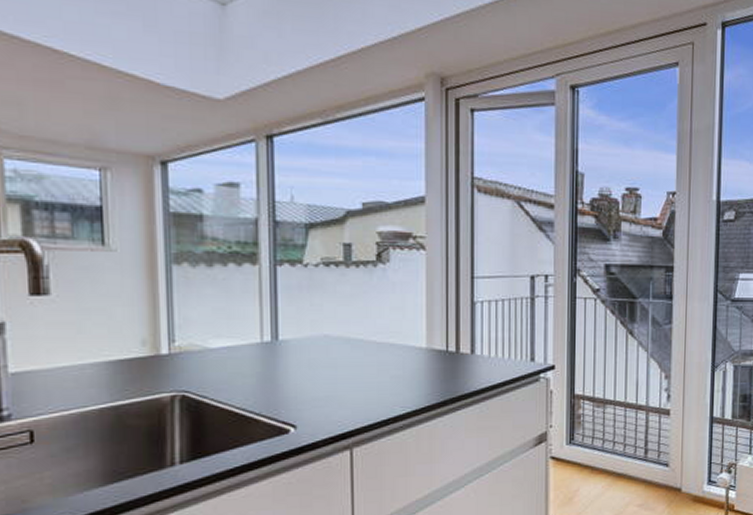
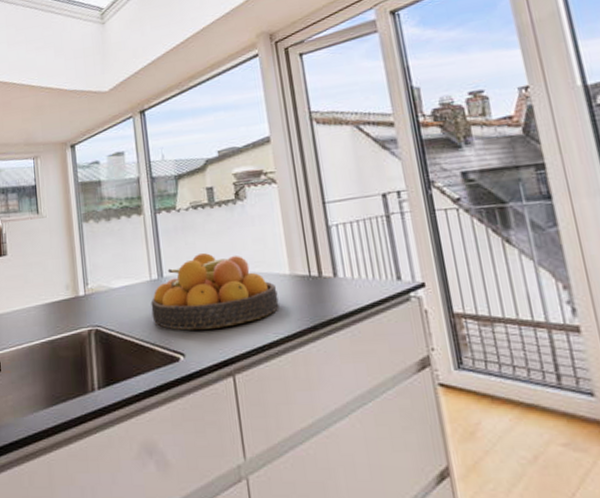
fruit bowl: none [259,316,410,401] -> present [150,252,279,331]

